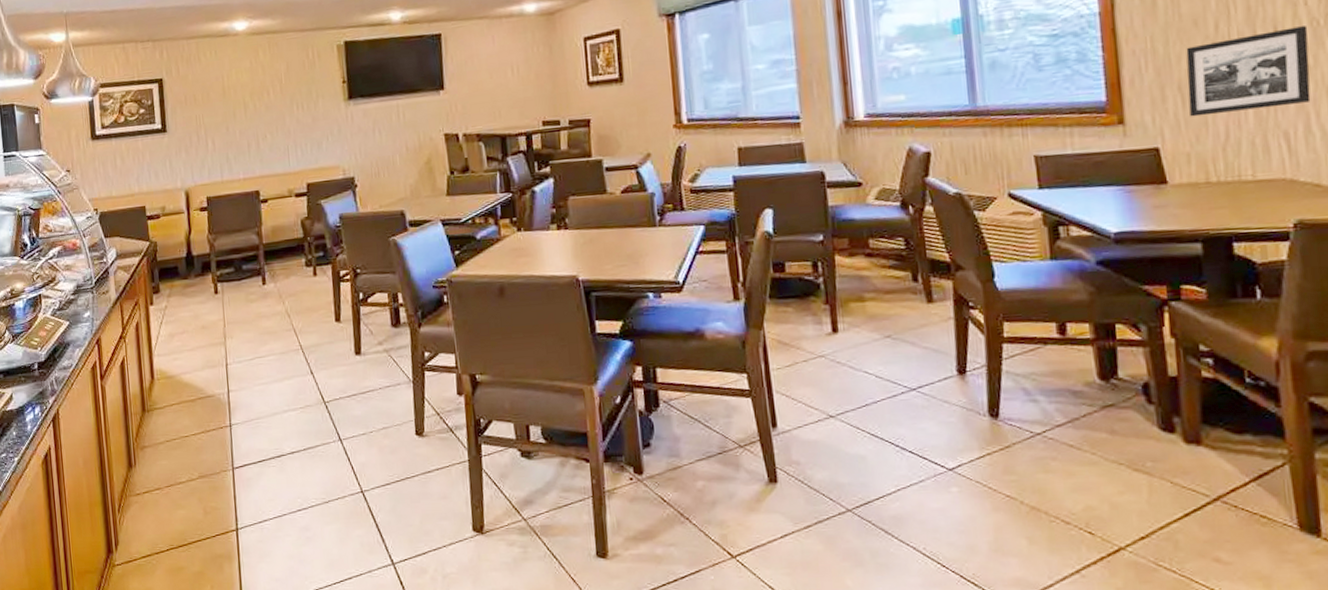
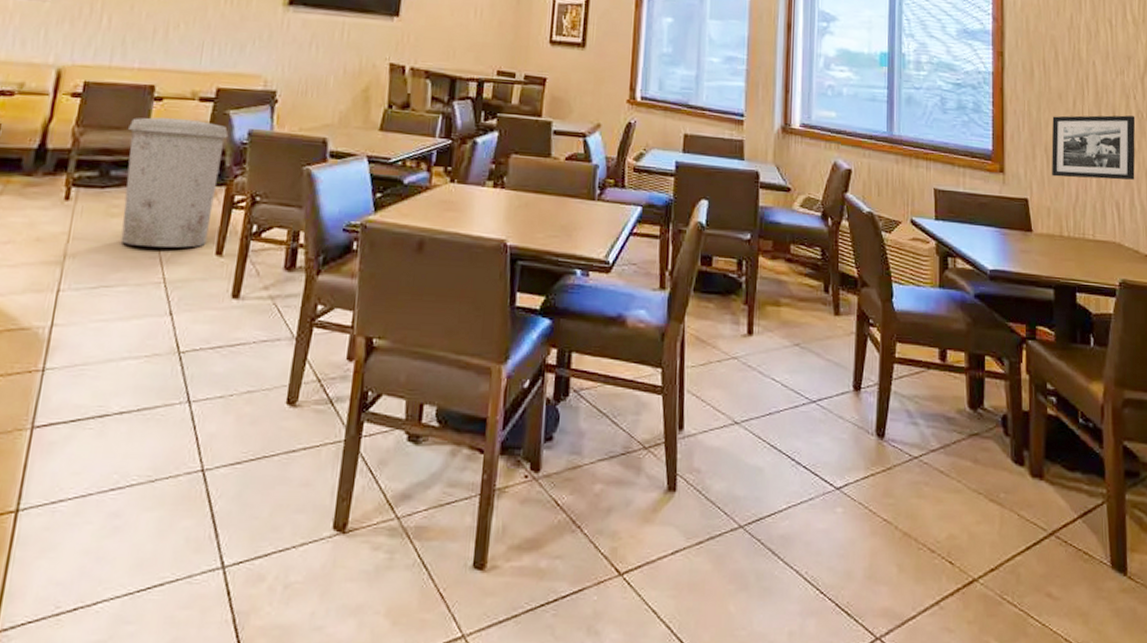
trash can: none [247,213,326,323] -> present [120,117,229,248]

